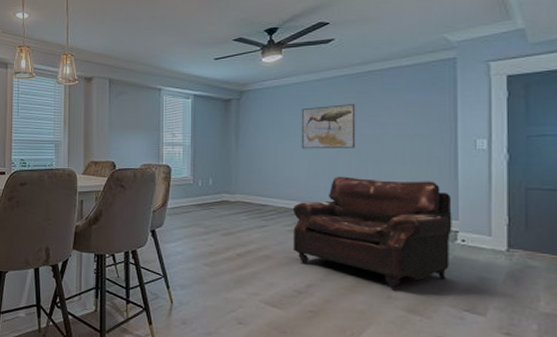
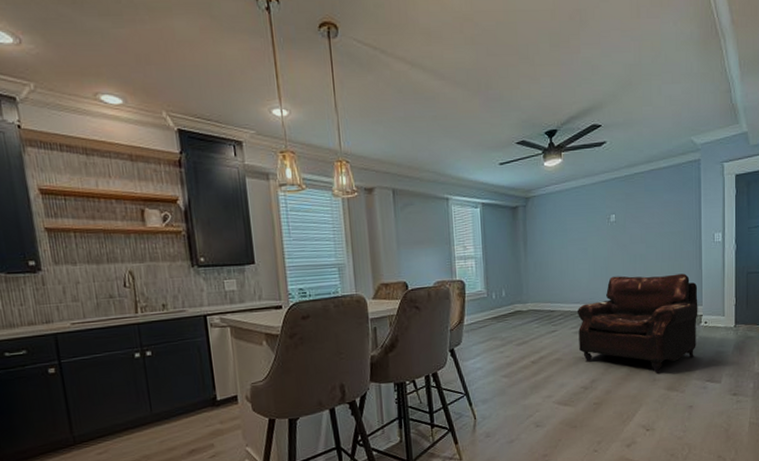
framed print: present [301,104,356,149] -> none [580,206,626,253]

